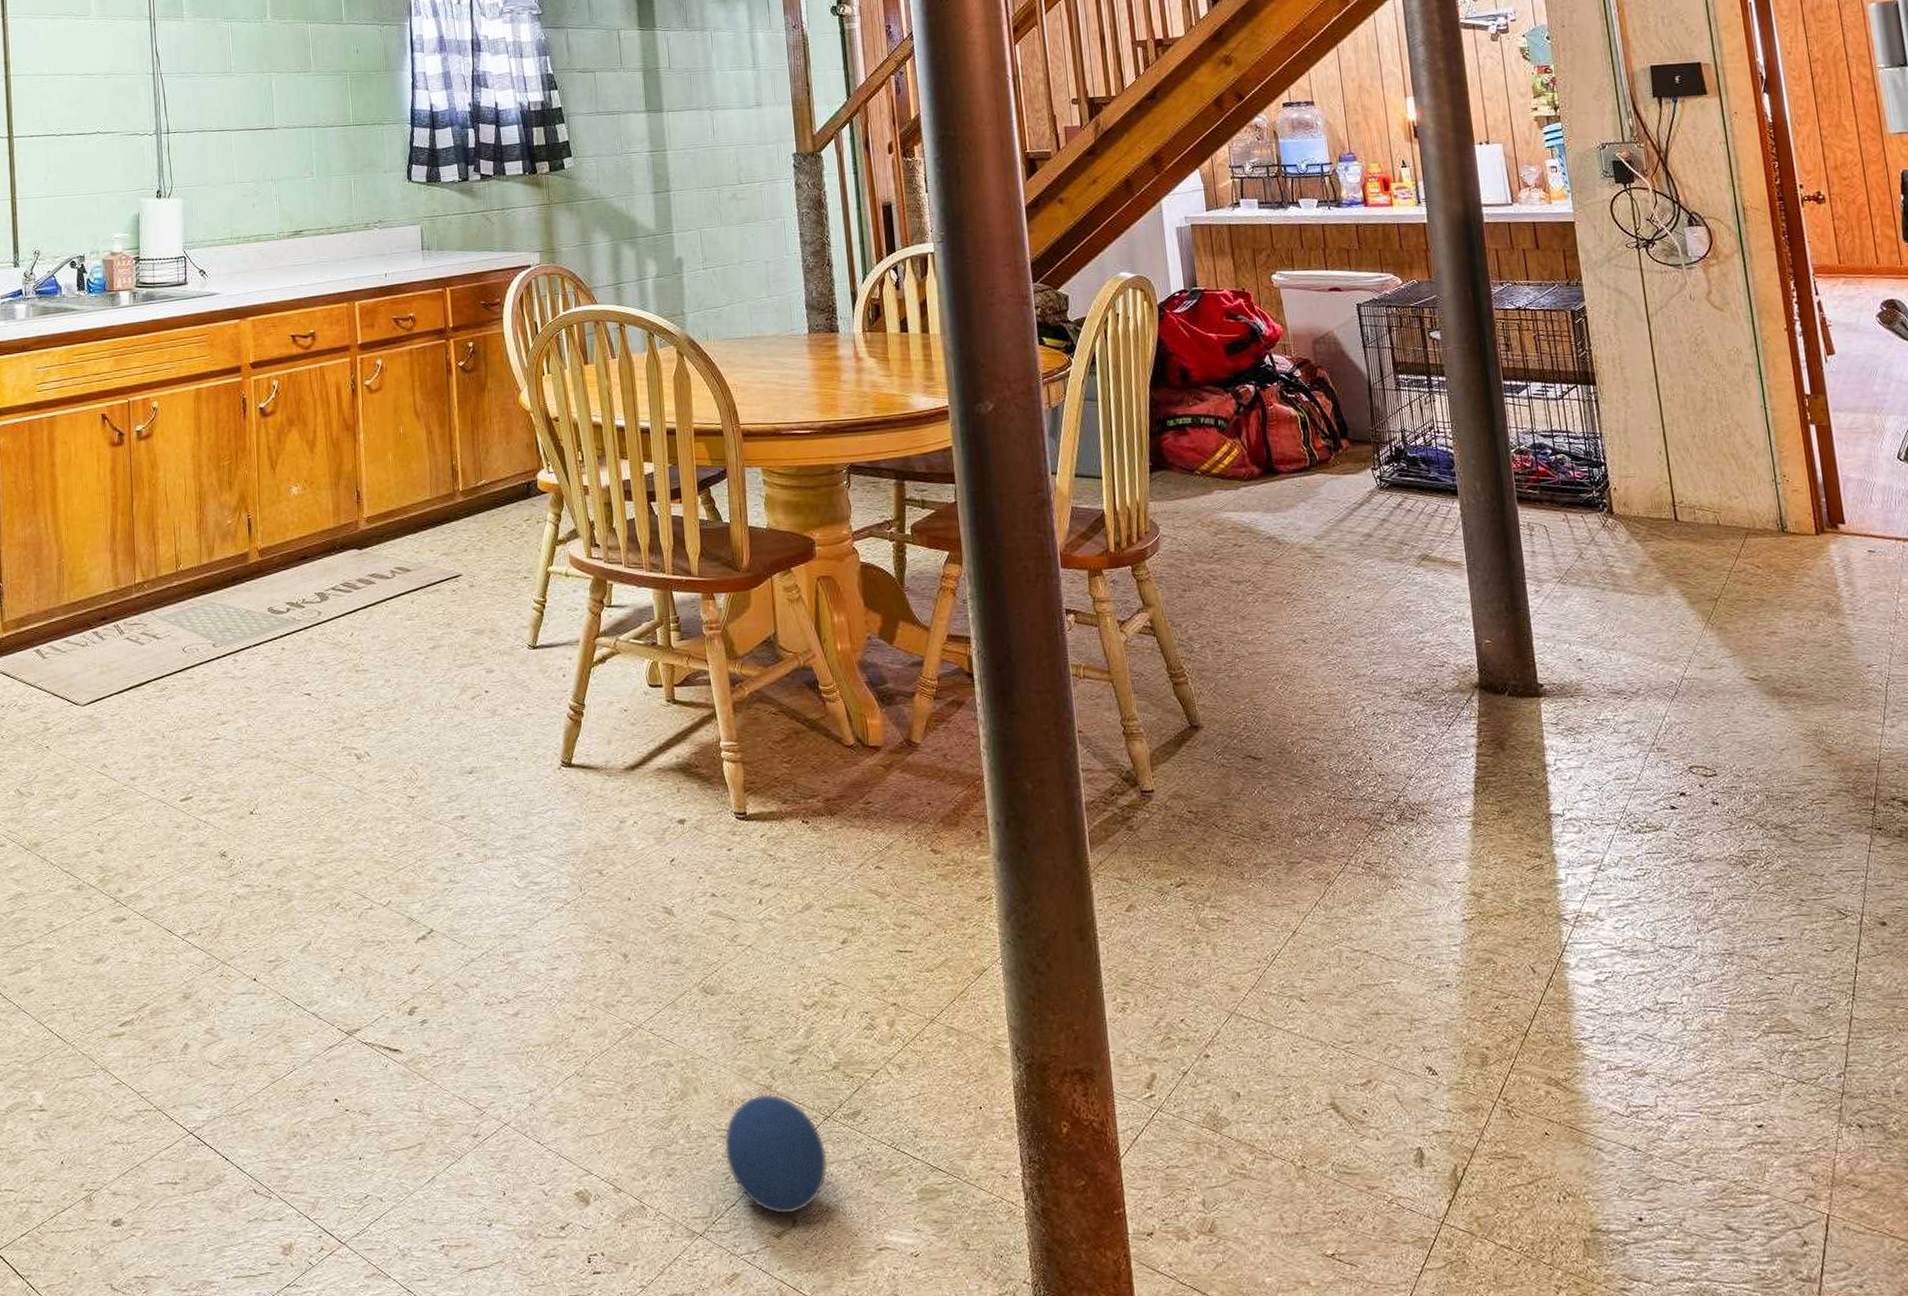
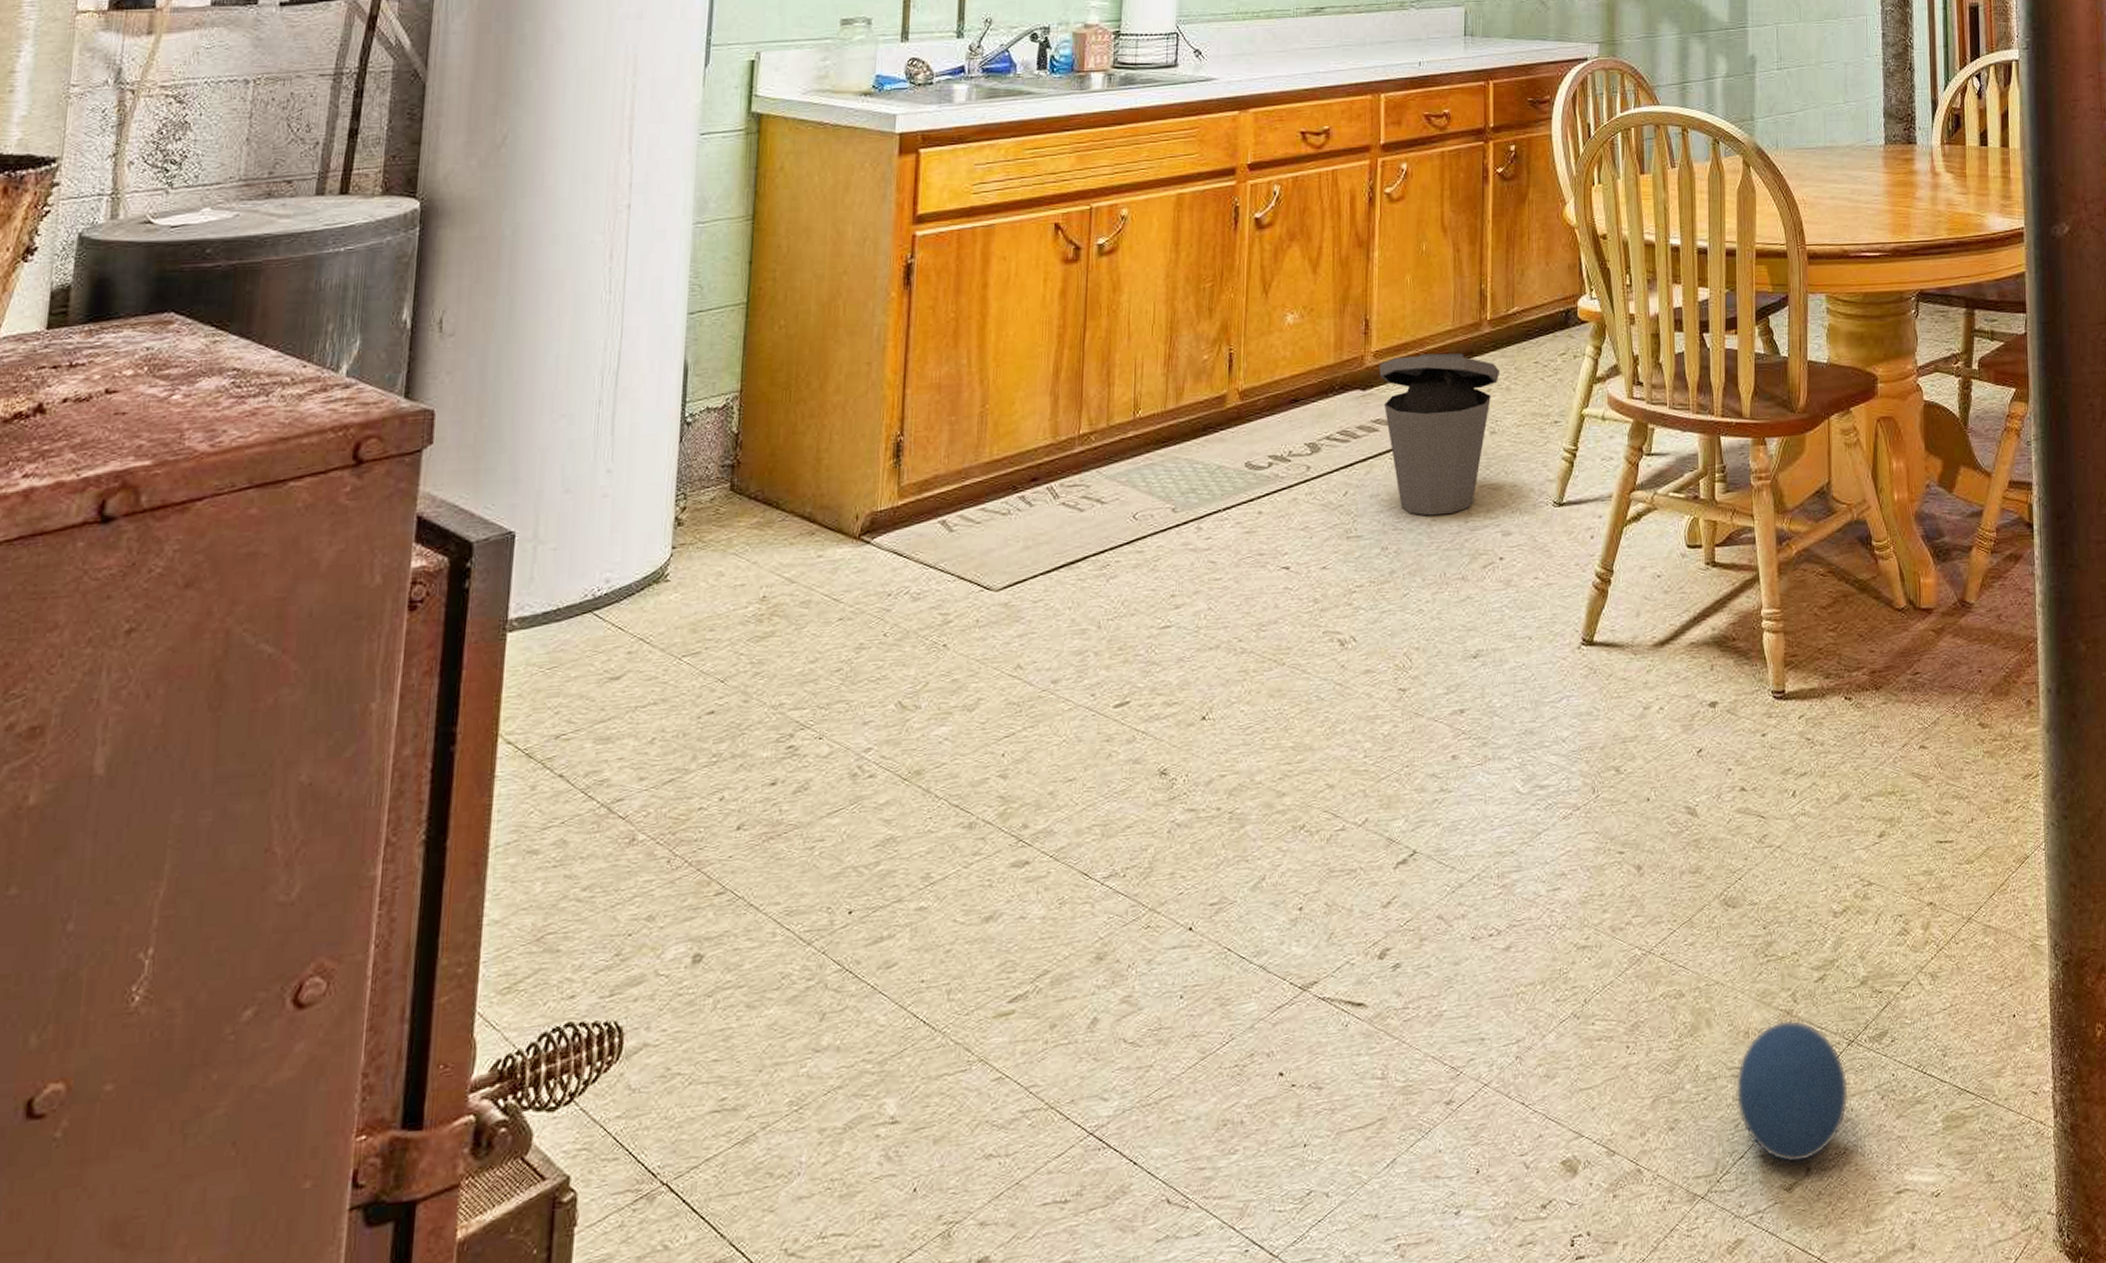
trash can: none [371,519,474,655] -> present [1379,353,1501,516]

